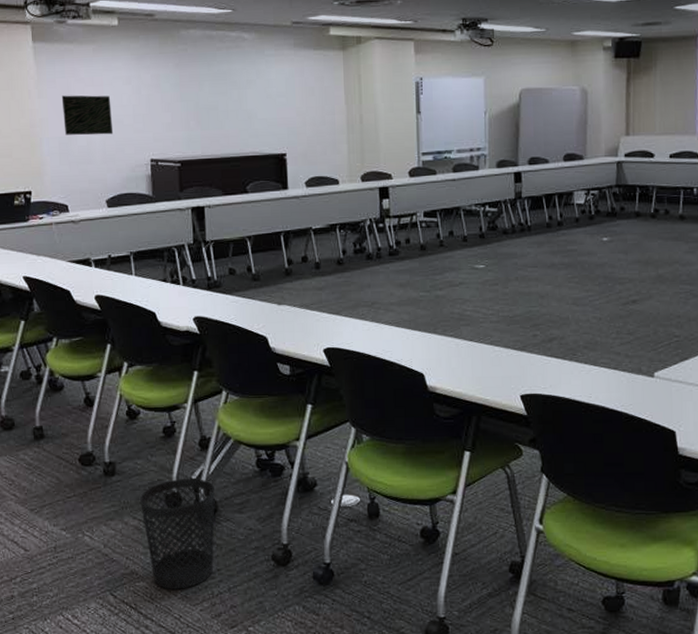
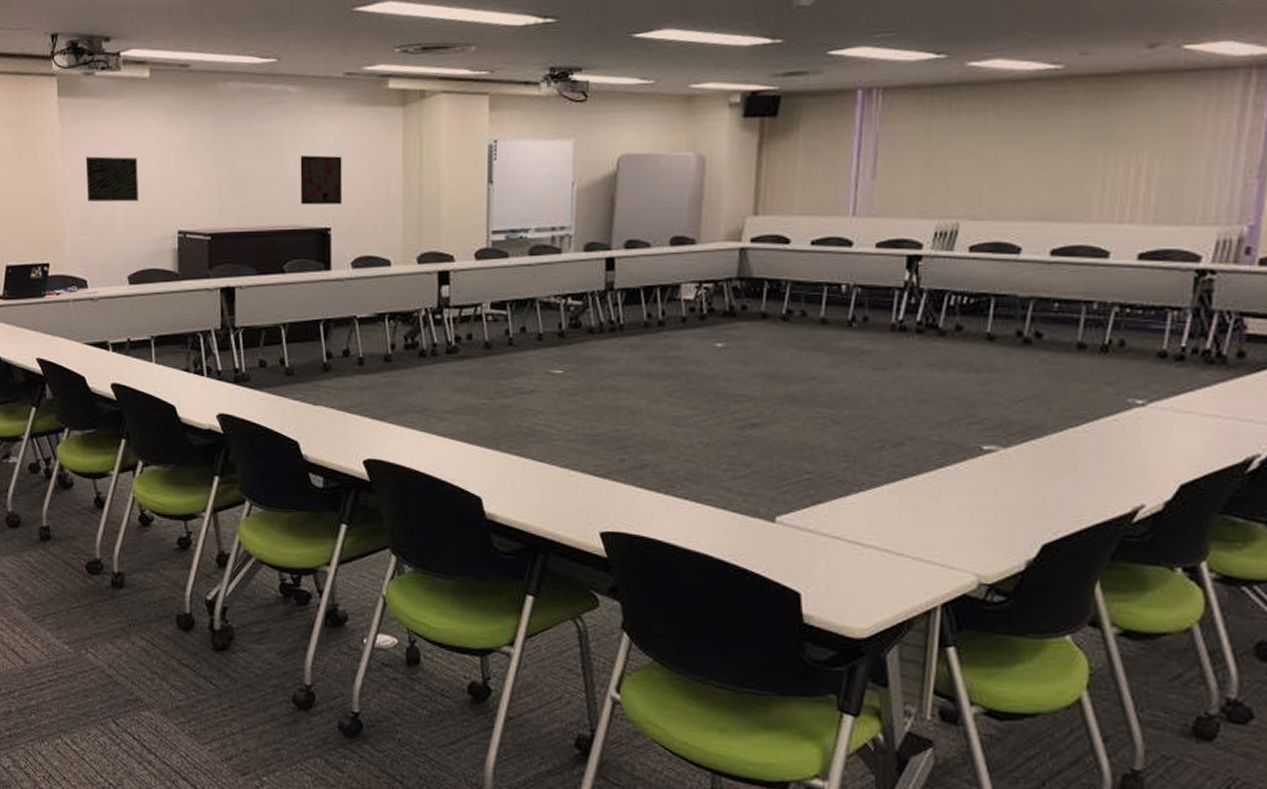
wastebasket: present [140,478,215,589] -> none [149,598,231,725]
wall art: none [257,92,294,134] -> present [300,155,342,205]

